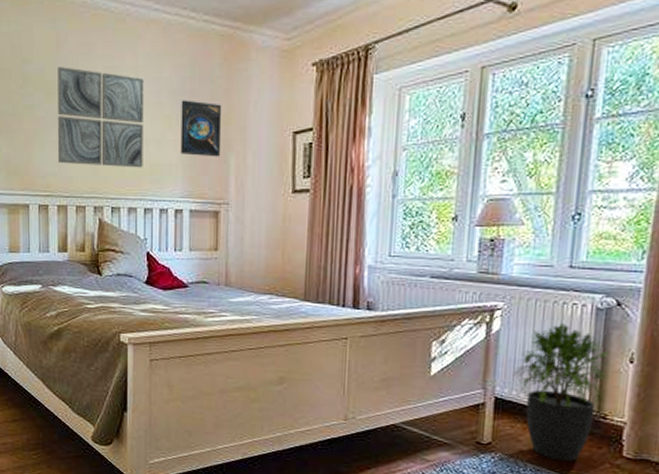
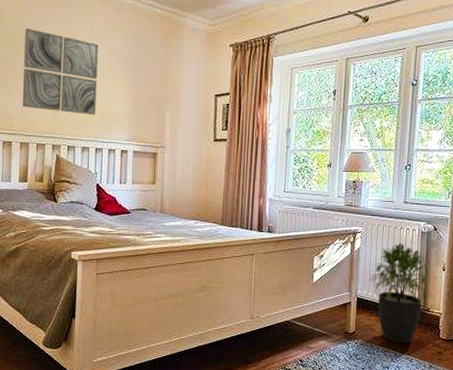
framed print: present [180,100,222,157] -> none [127,64,161,111]

